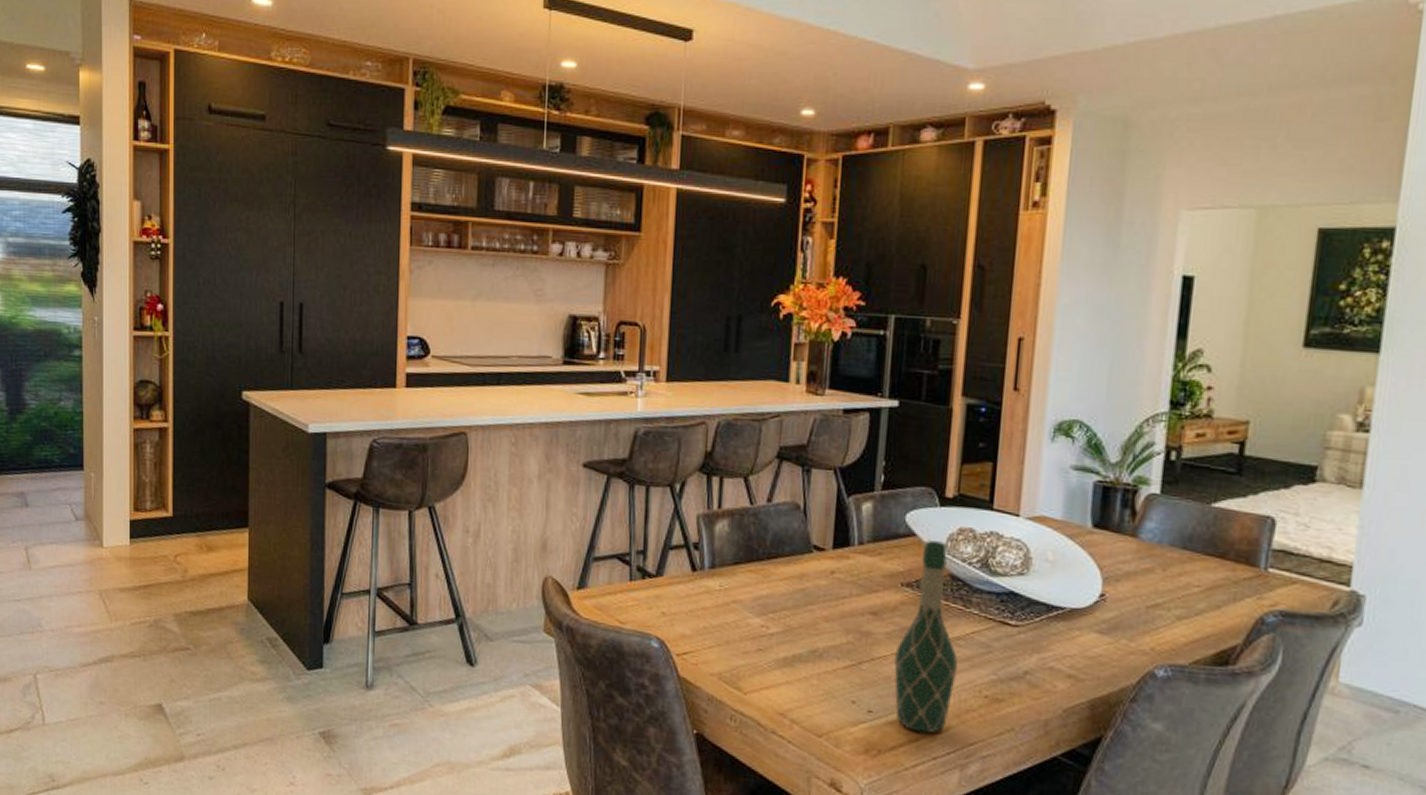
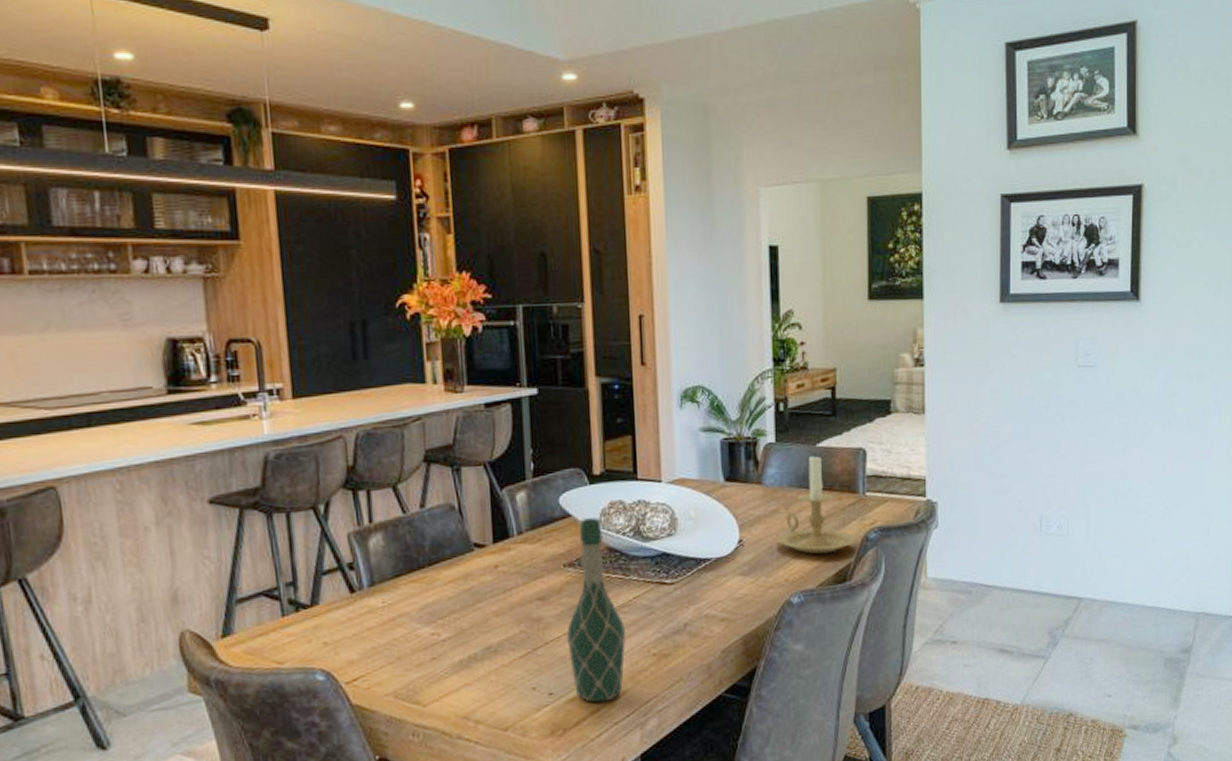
candle holder: none [1147,513,1250,629] -> present [777,453,857,555]

